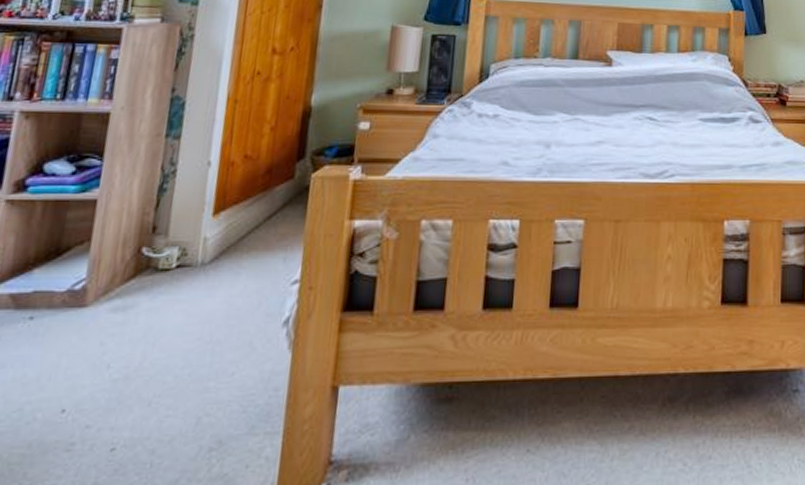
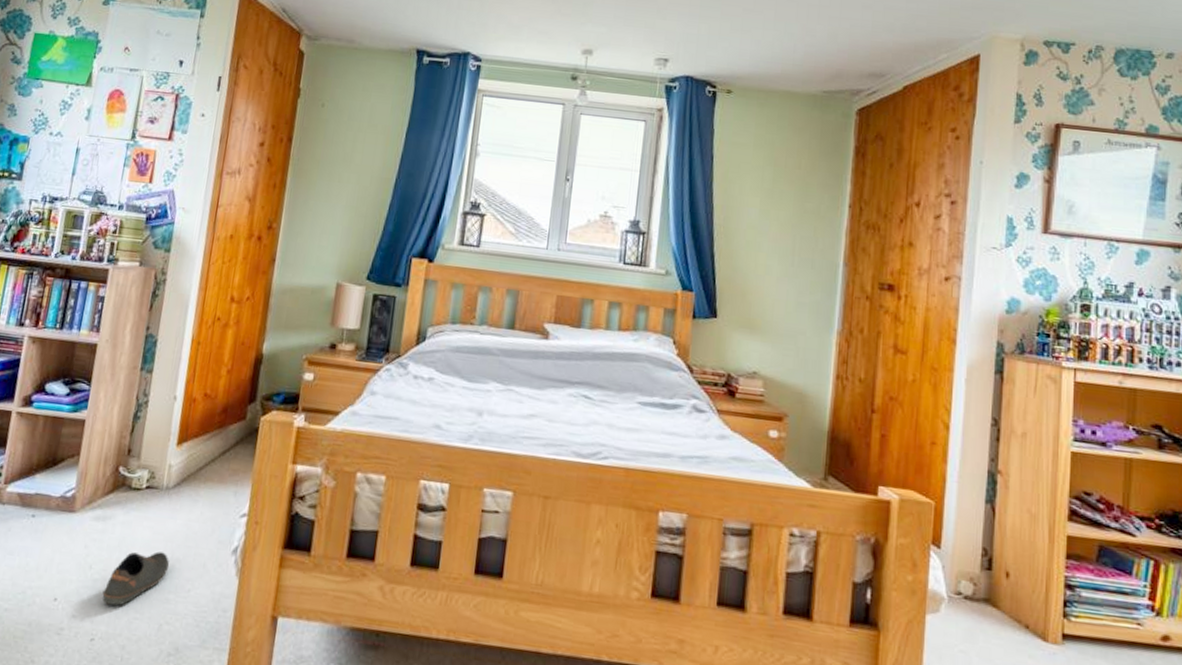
shoe: none [124,336,208,406] -> present [102,551,169,606]

